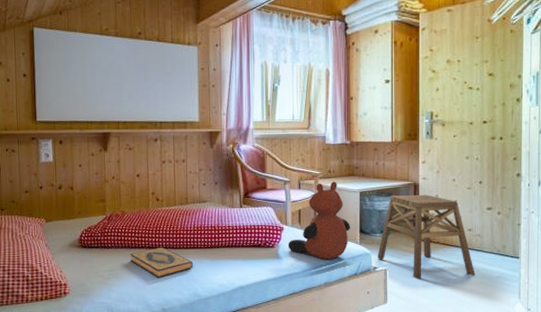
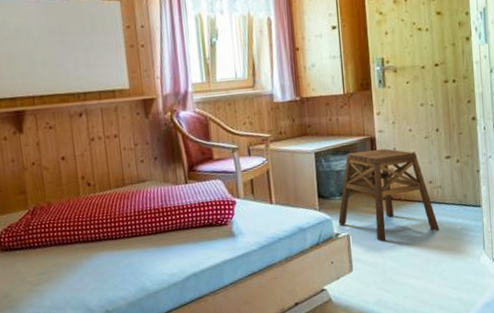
hardback book: present [130,247,193,278] -> none [62,239,137,276]
teddy bear: present [287,182,351,260] -> none [241,144,309,232]

